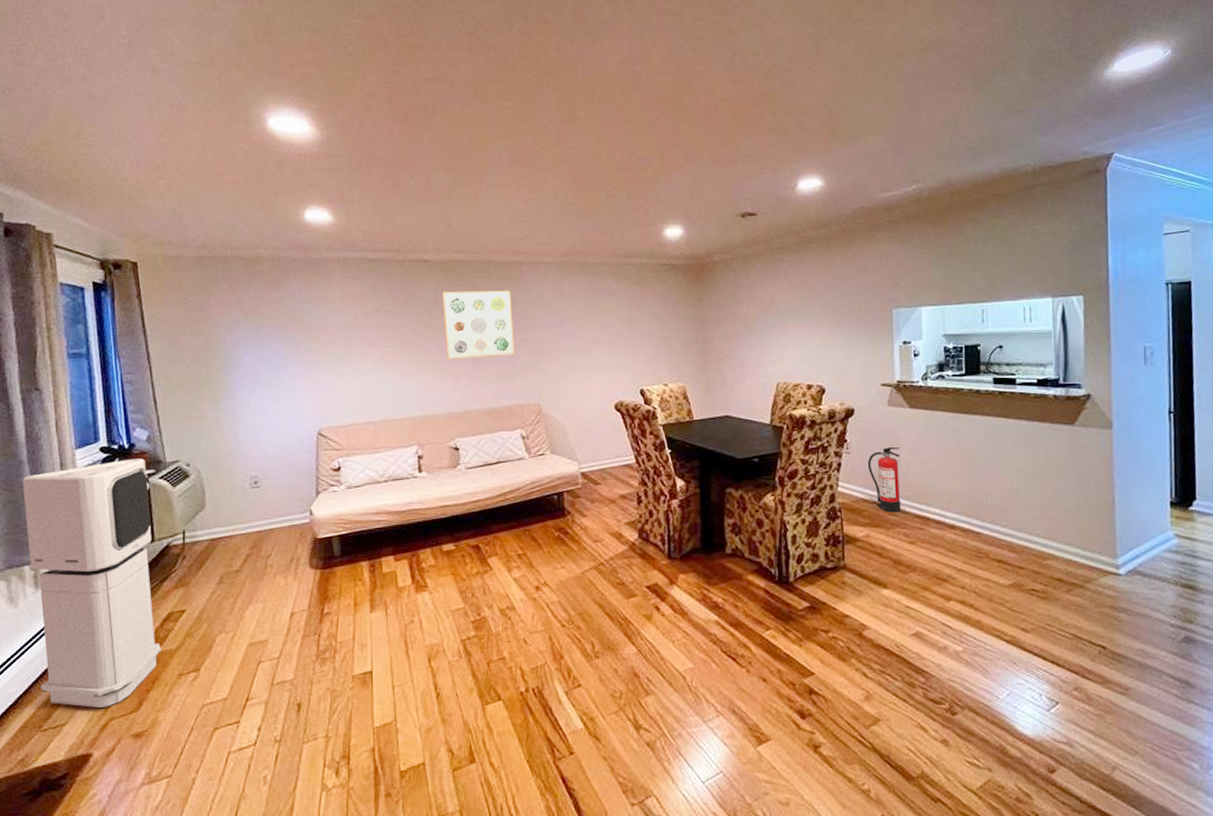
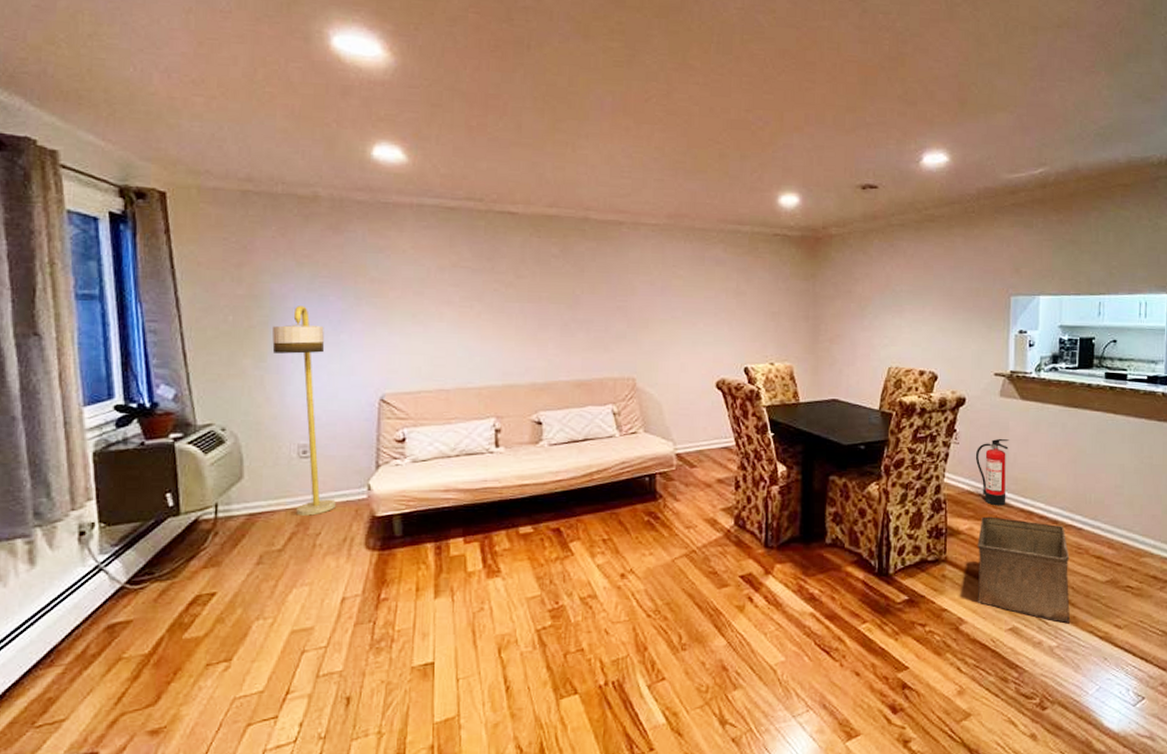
air purifier: present [22,458,161,708] -> none [15,420,186,701]
floor lamp: none [226,353,283,539] -> present [272,306,336,516]
wall art: present [442,290,515,360] -> none [530,249,610,326]
storage bin: none [875,523,976,627] -> present [977,516,1071,623]

